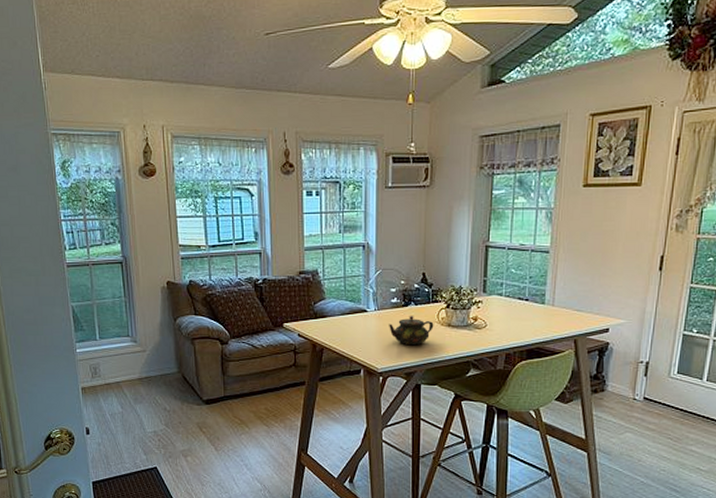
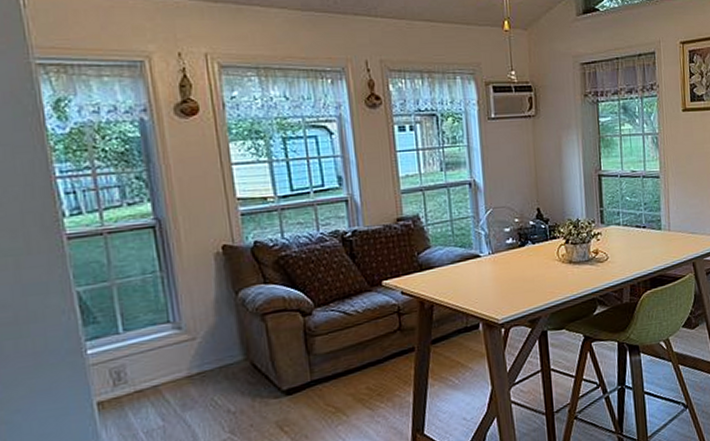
teapot: present [389,316,434,346] -> none [506,256,555,290]

